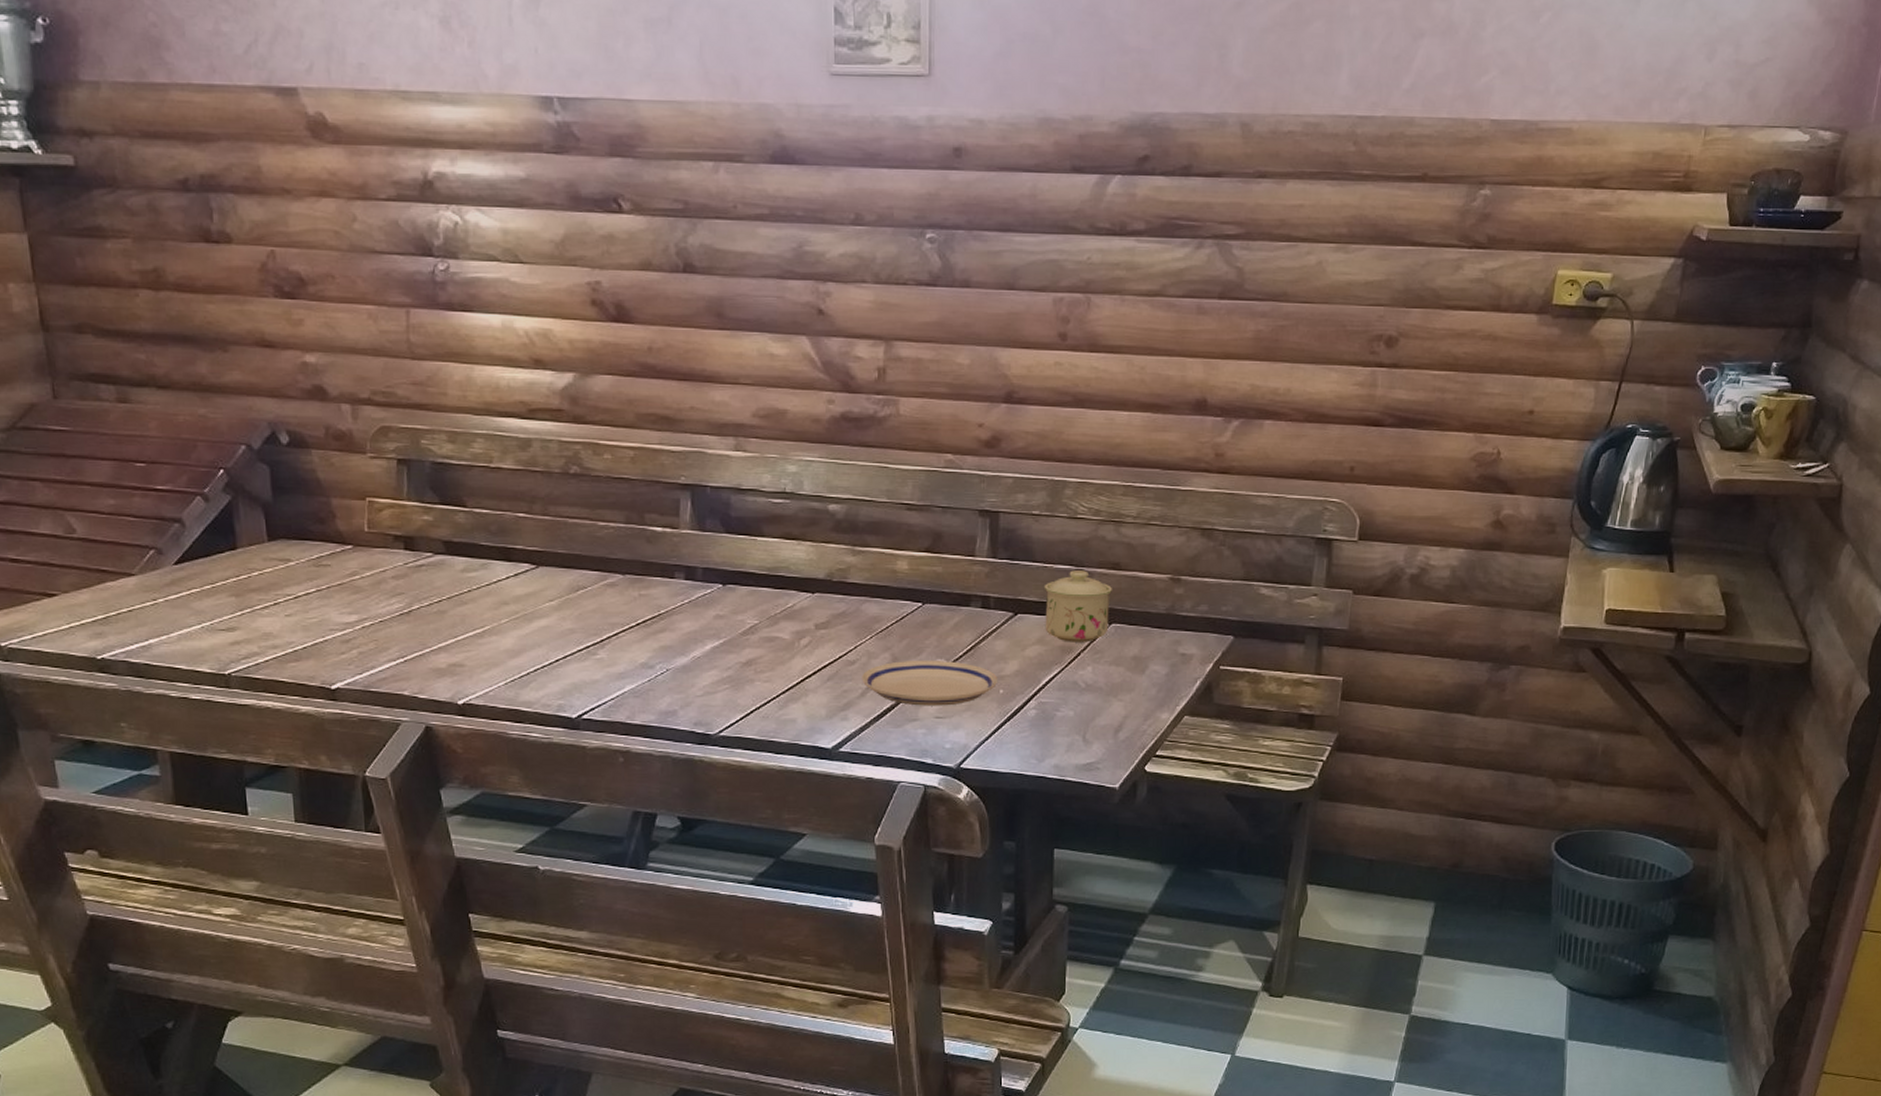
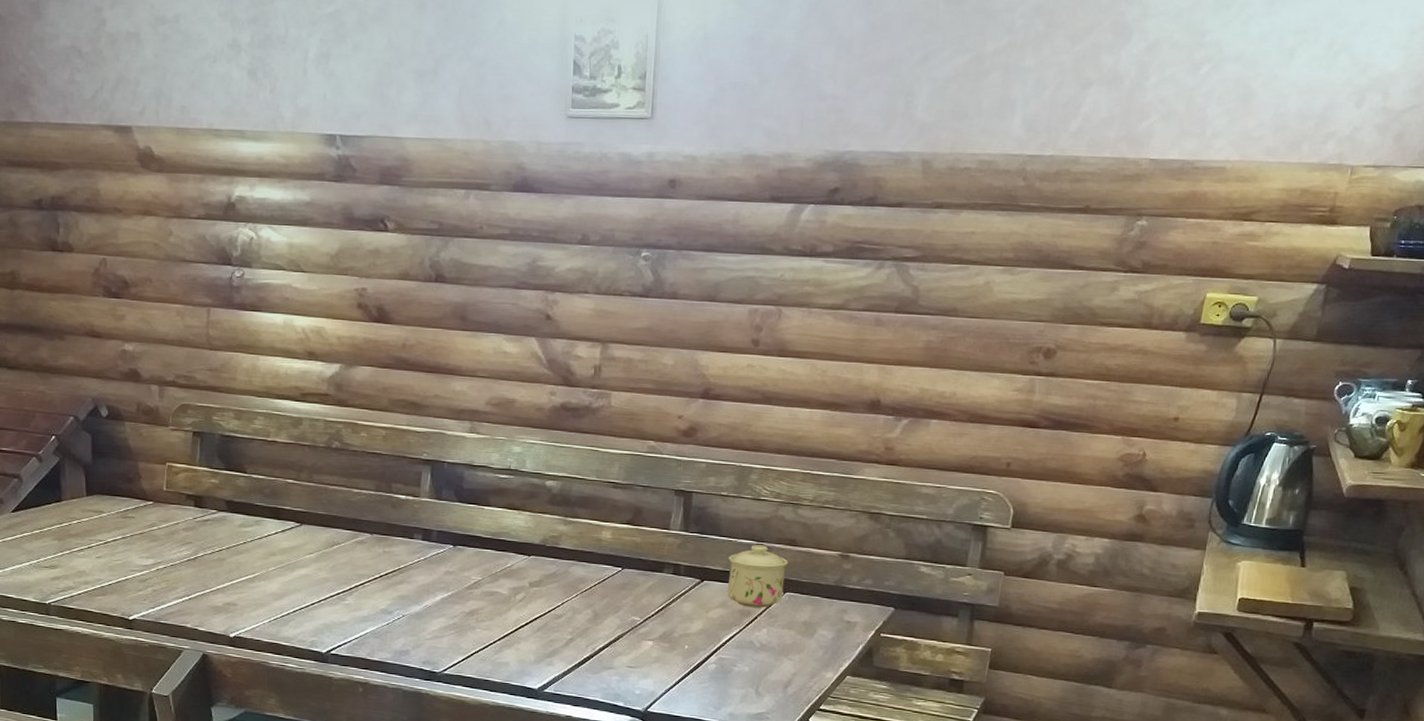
plate: present [862,659,998,706] -> none [566,616,684,657]

